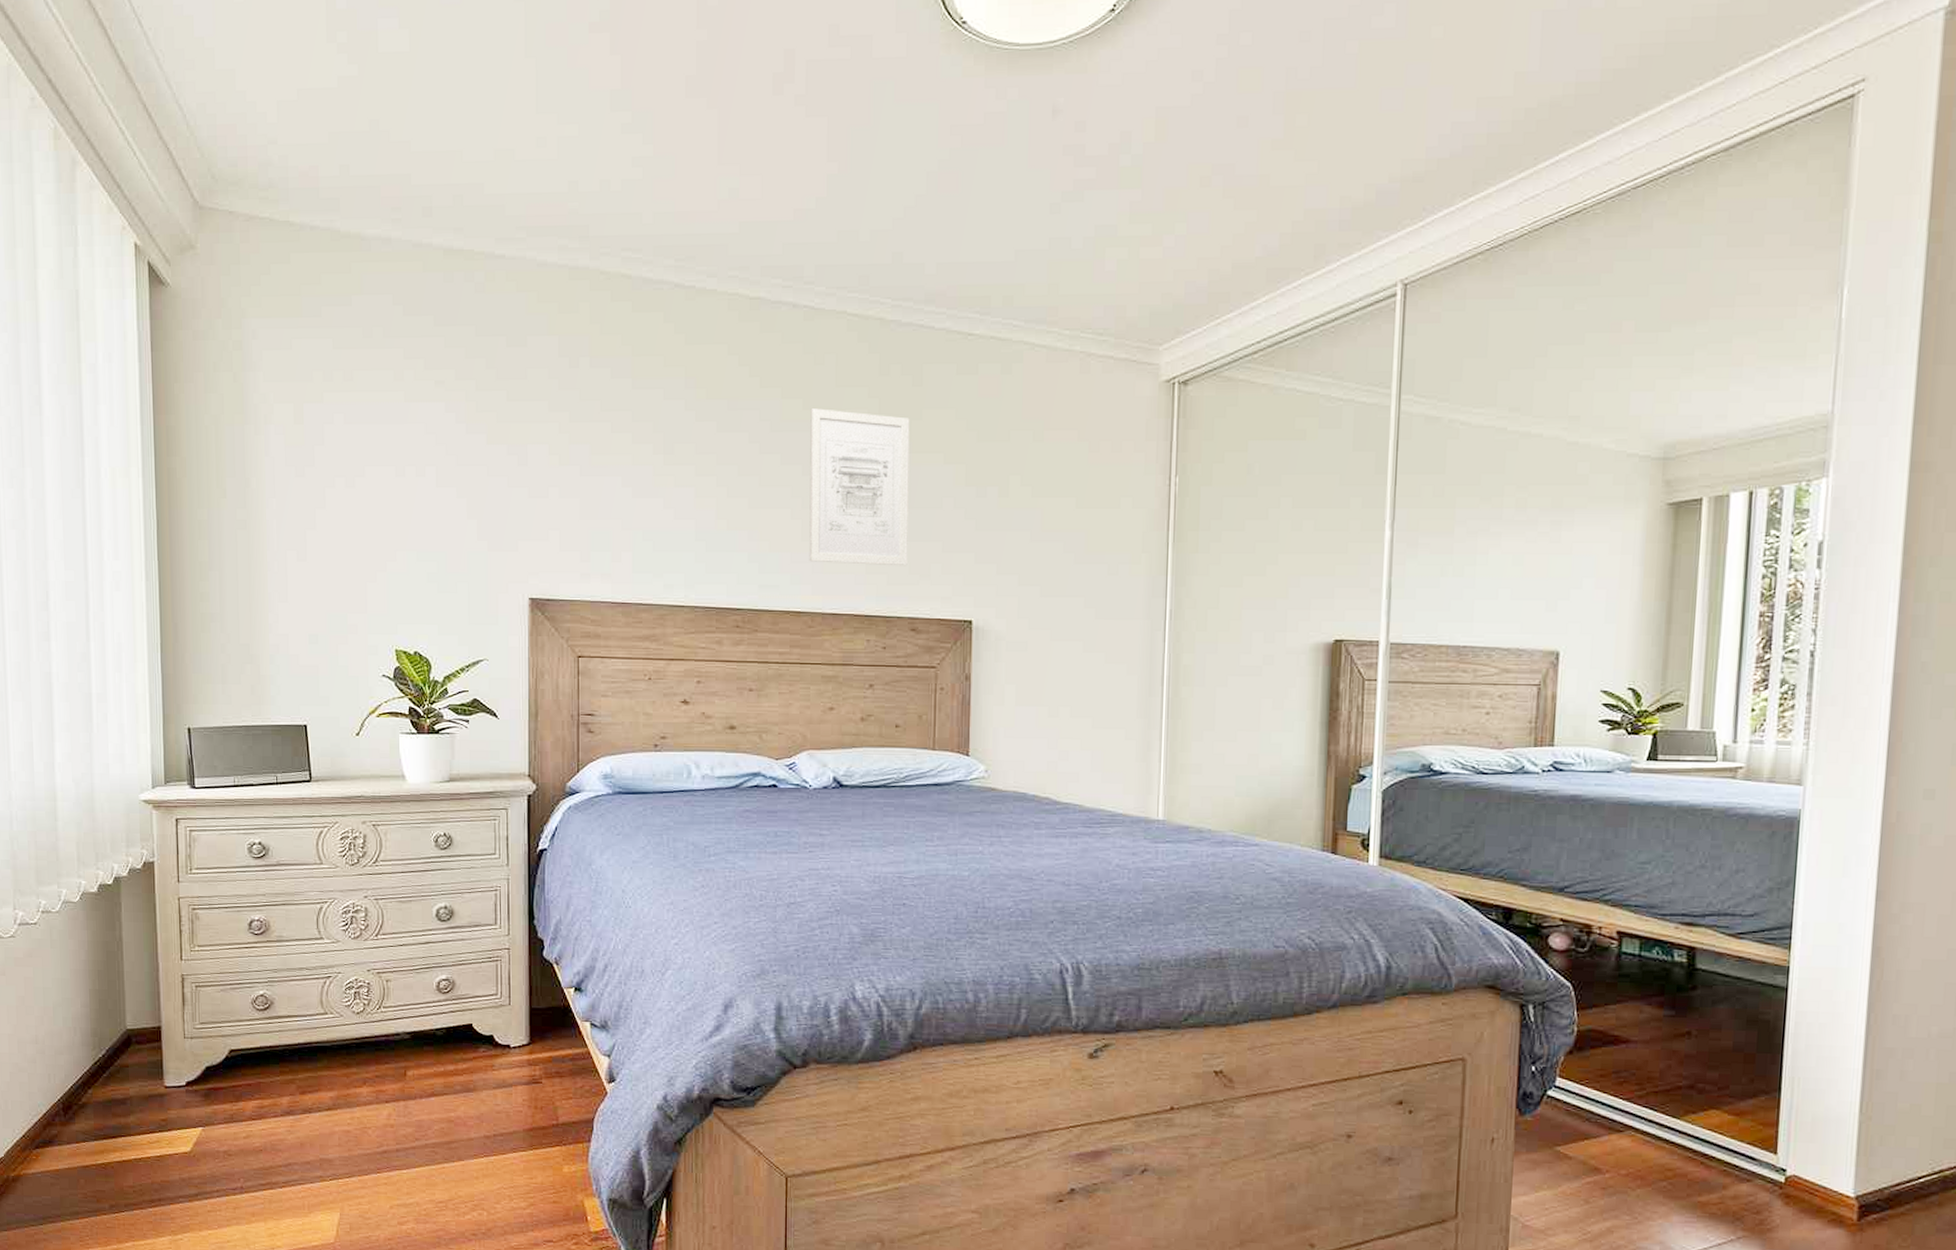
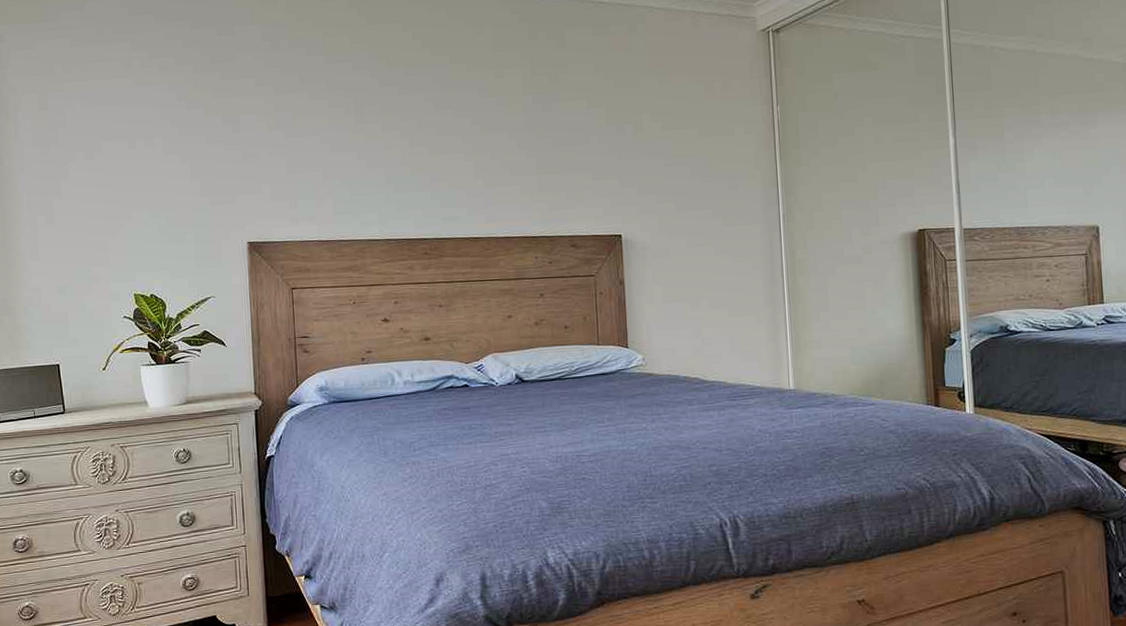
wall art: present [809,408,910,566] -> none [475,69,564,196]

